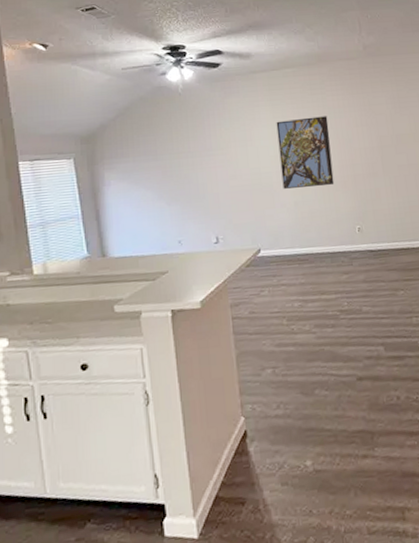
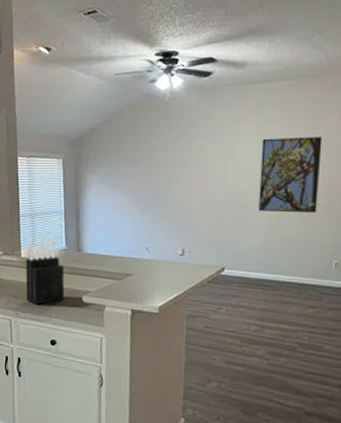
knife block: none [39,245,92,328] -> present [25,236,65,306]

